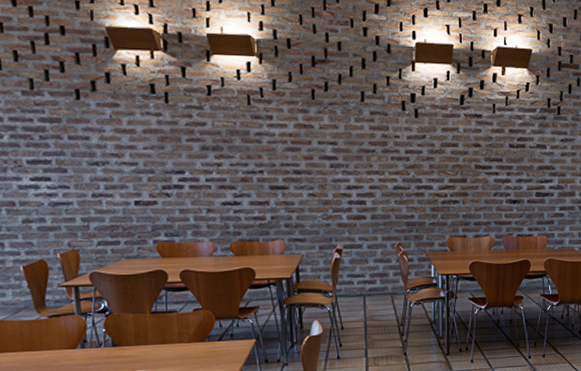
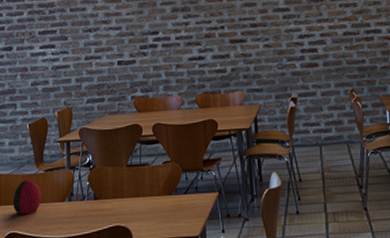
decorative egg: none [8,325,47,363] -> present [12,179,41,215]

